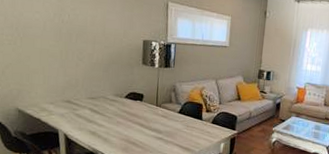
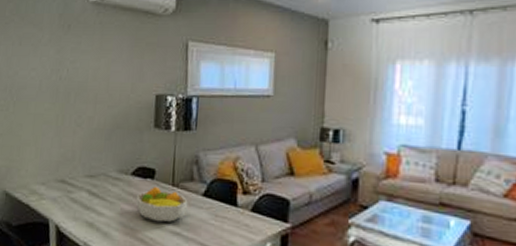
fruit bowl: none [129,107,168,131] -> present [136,187,188,223]

